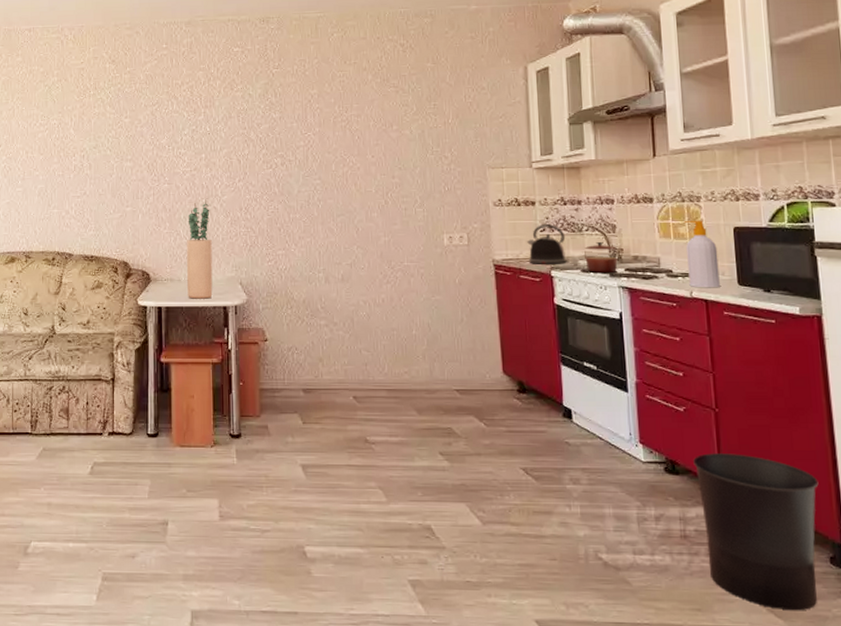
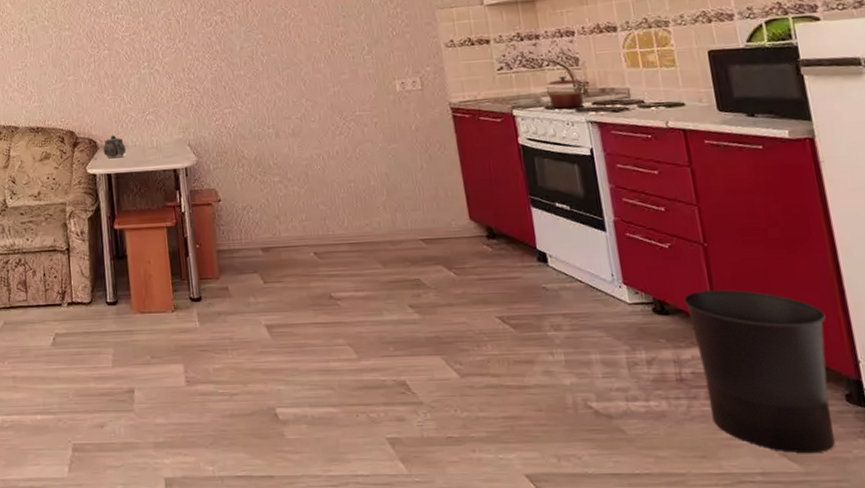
teapot: none [155,269,178,292] -> present [103,135,126,159]
vase: present [187,199,213,299] -> none [131,63,162,164]
kettle: present [526,224,568,265] -> none [483,62,530,105]
soap bottle: present [684,220,720,288] -> none [652,45,698,118]

